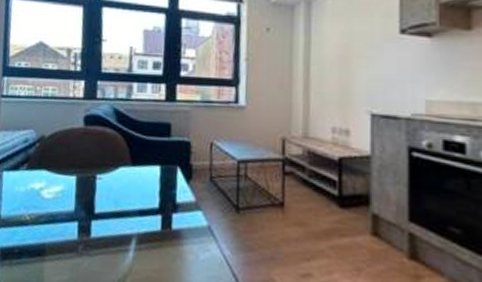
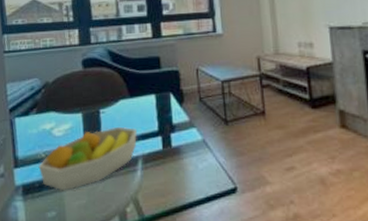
fruit bowl: none [20,196,136,262] -> present [38,126,138,191]

